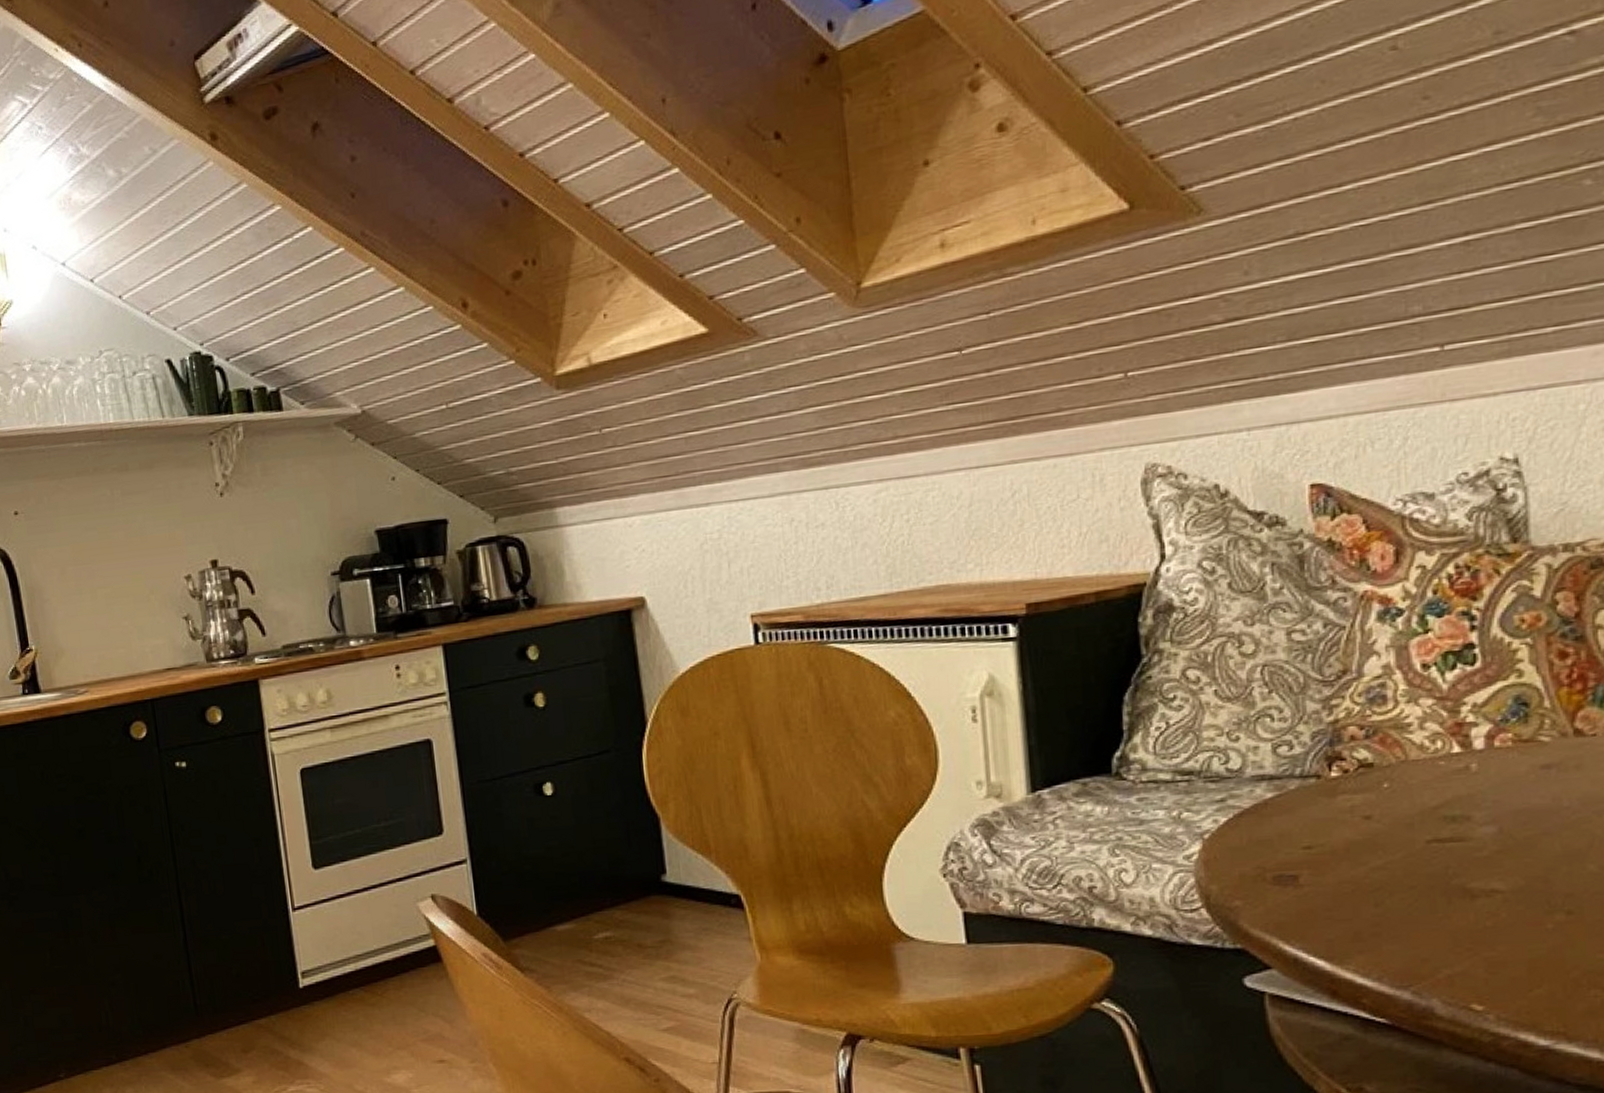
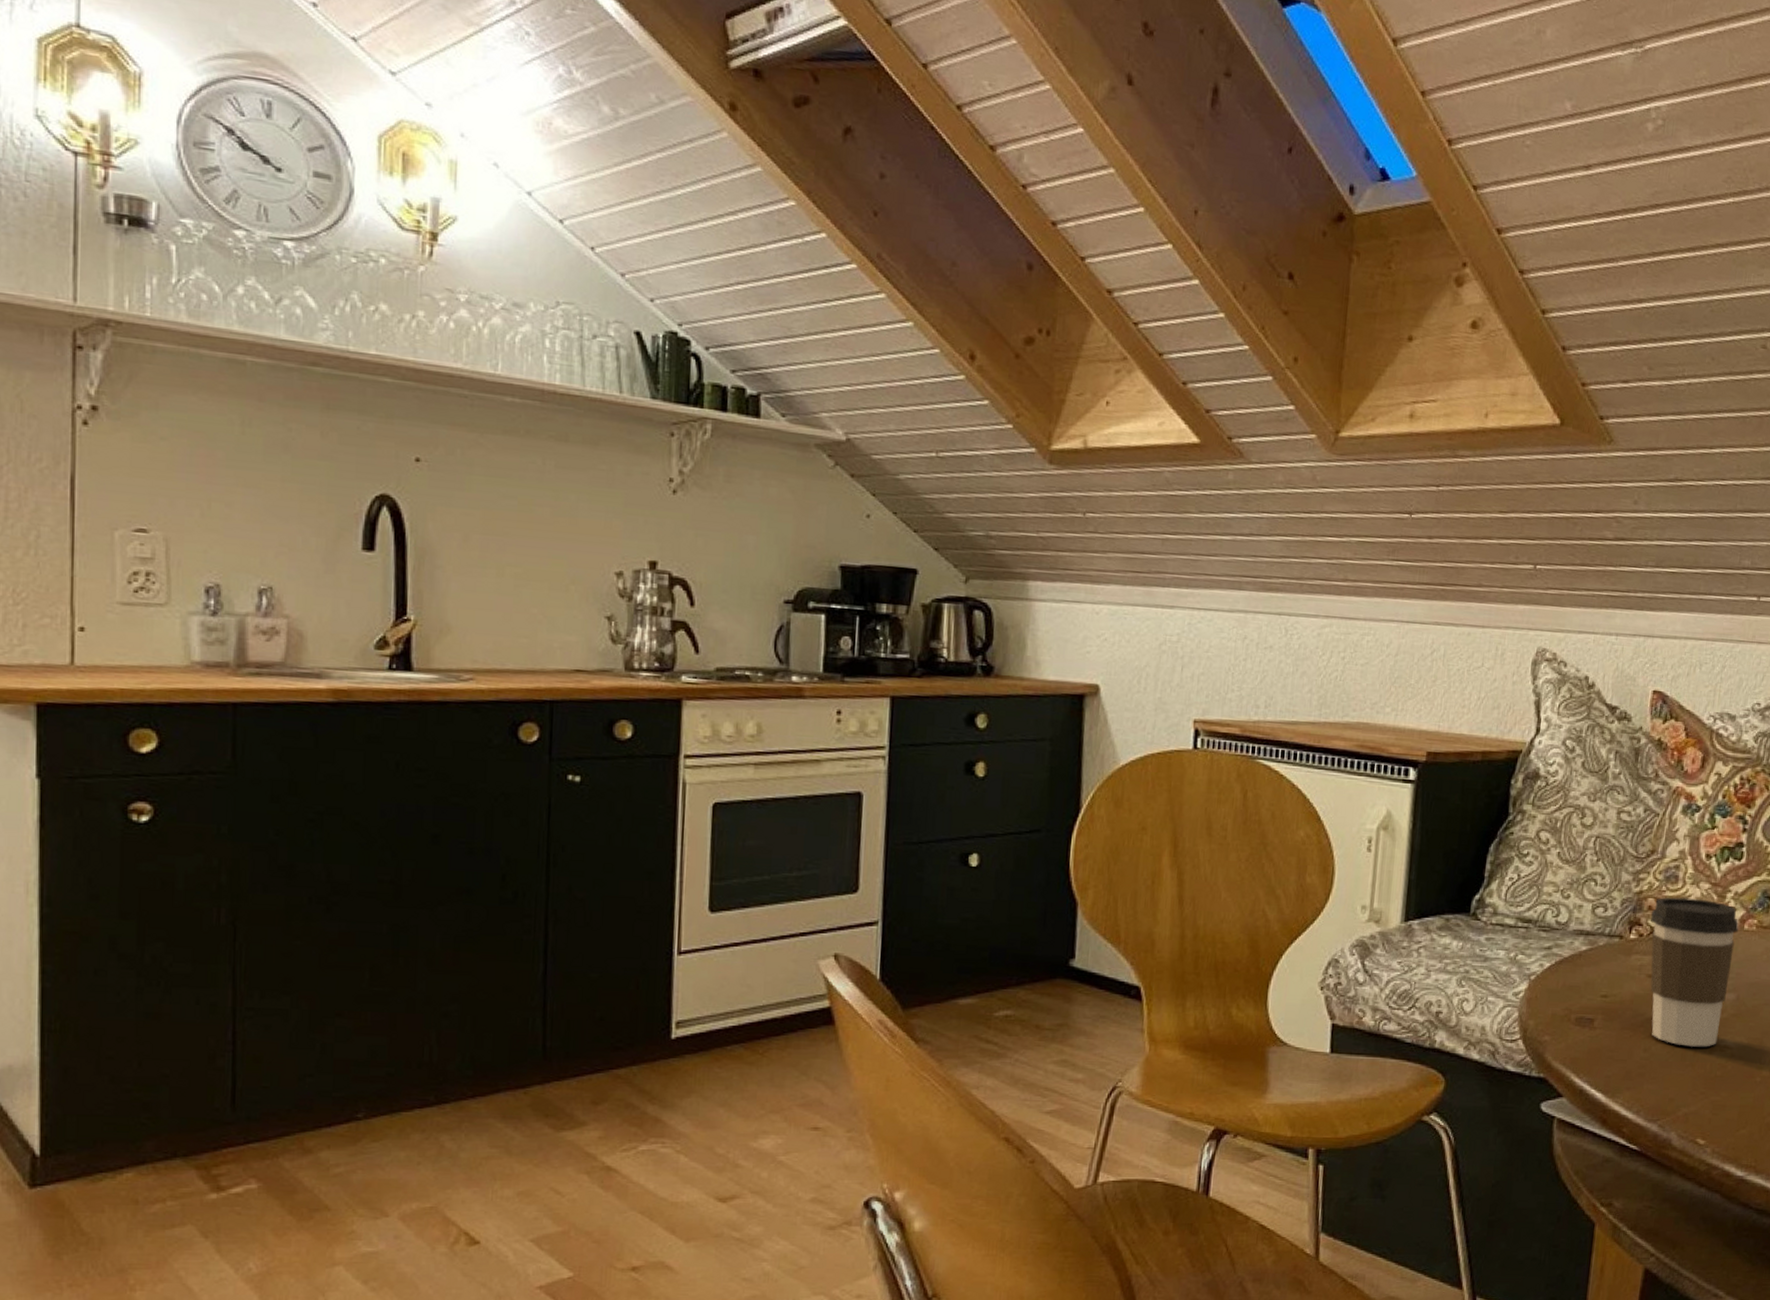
coffee cup: none [1356,718,1486,896] -> present [1650,897,1739,1047]

